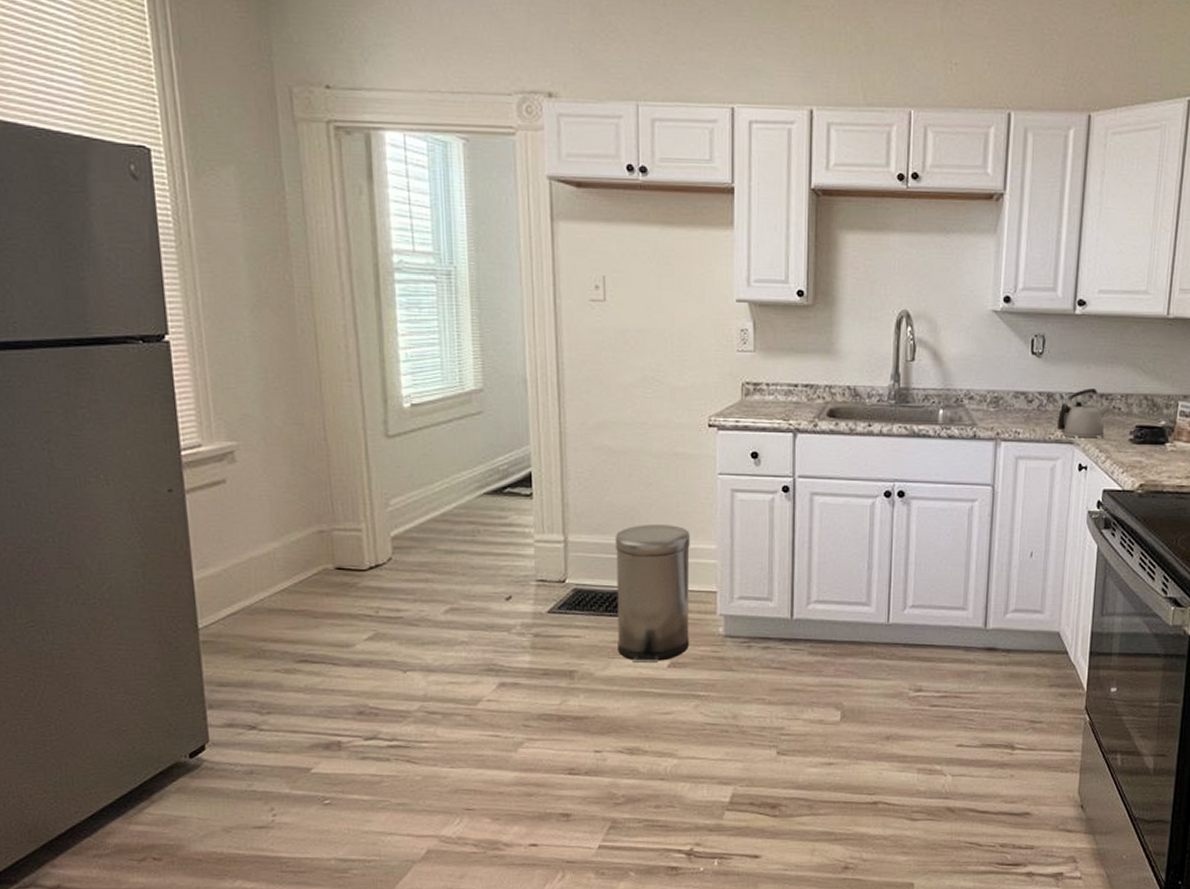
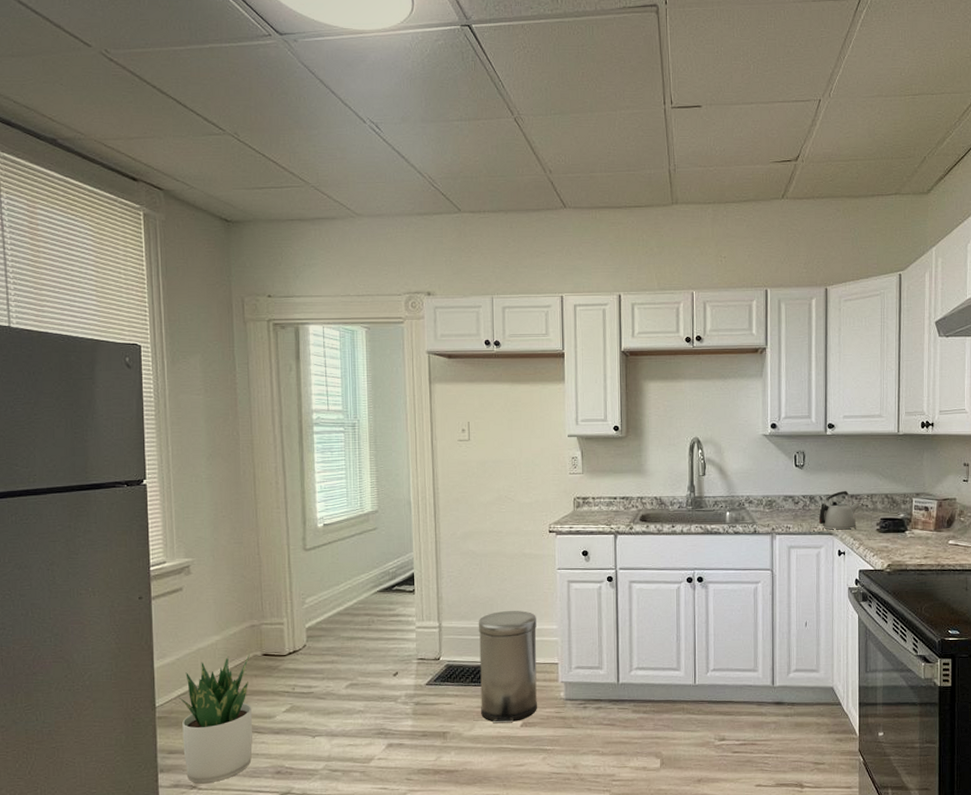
planter: none [227,567,327,724] -> present [178,654,253,784]

